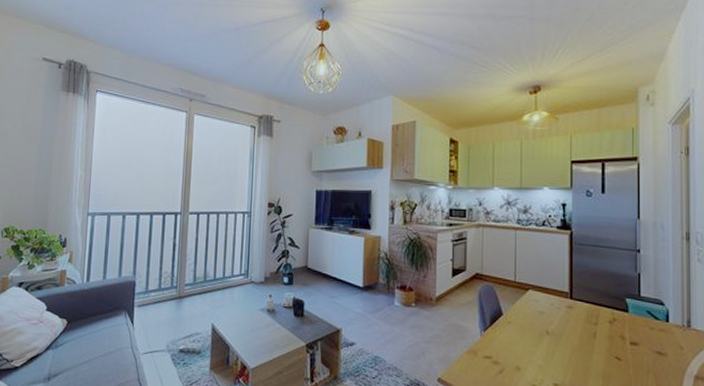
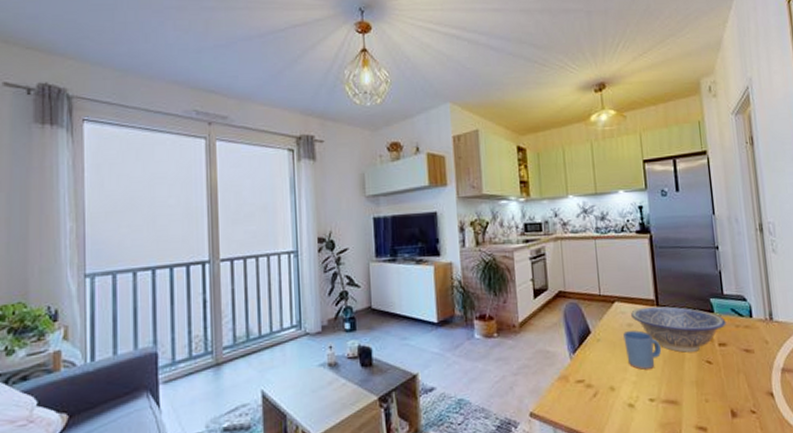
mug: none [534,318,571,356] -> present [623,330,662,370]
decorative bowl: none [543,298,640,347] -> present [630,306,727,353]

